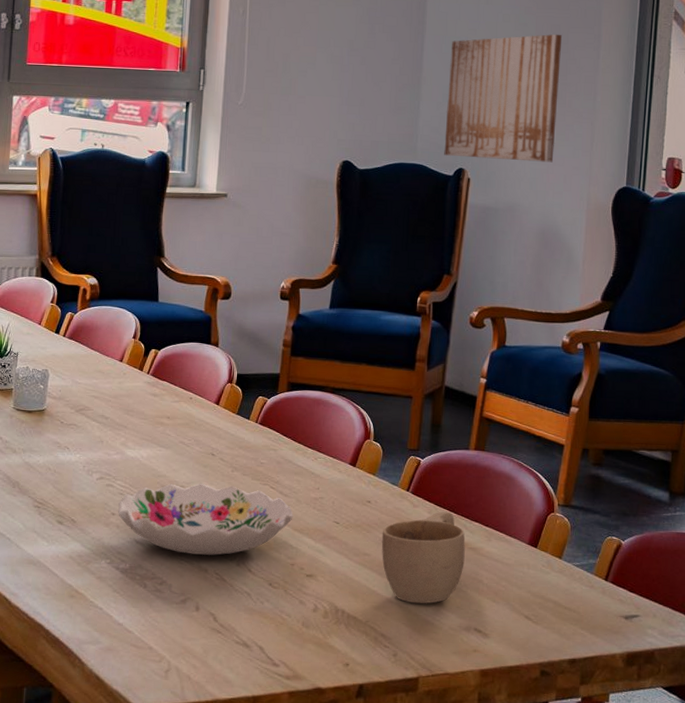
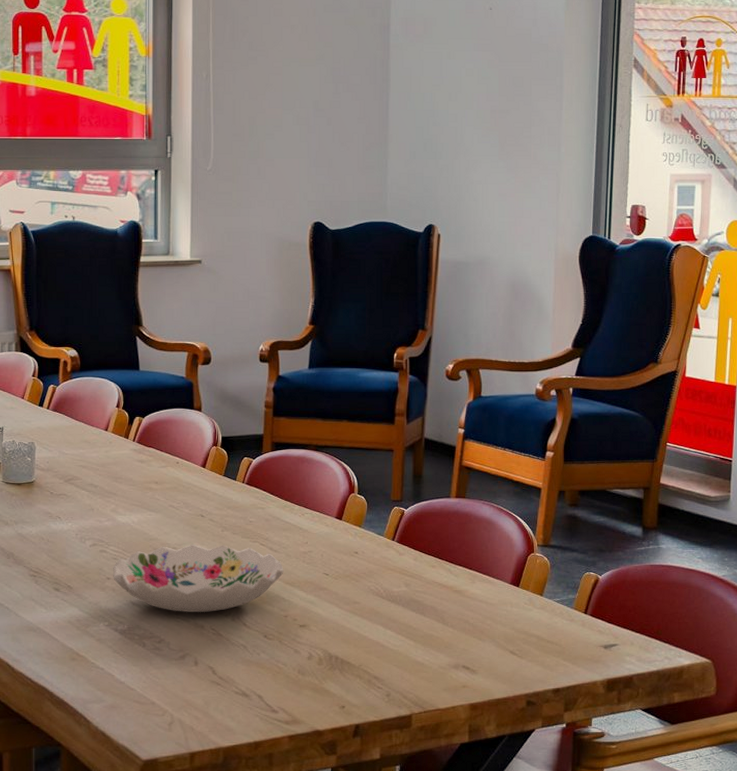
cup: present [381,511,466,604] -> none [370,557,451,646]
wall art: present [444,34,563,163] -> none [413,86,525,215]

